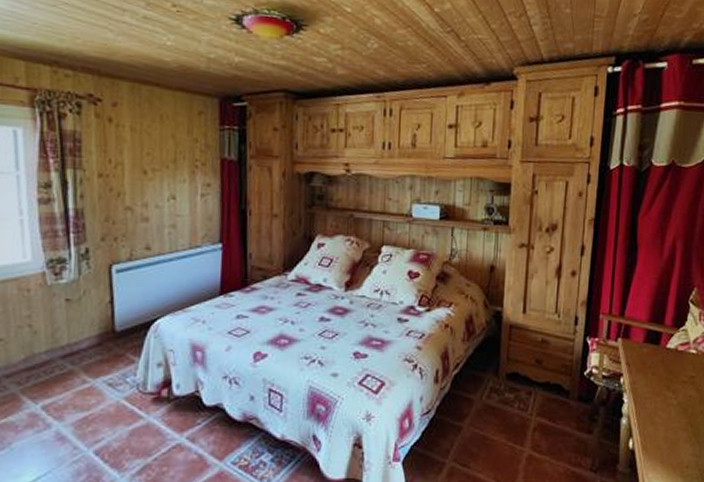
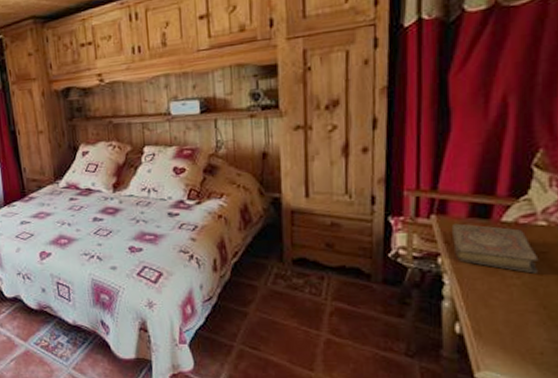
book: none [631,347,690,395] -> present [451,223,539,274]

